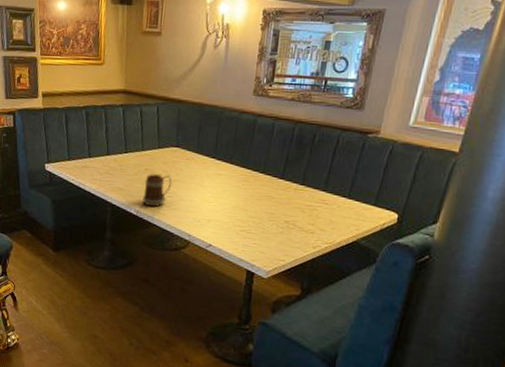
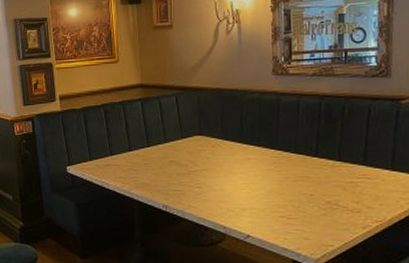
beer mug: present [143,174,172,207] -> none [171,165,200,201]

